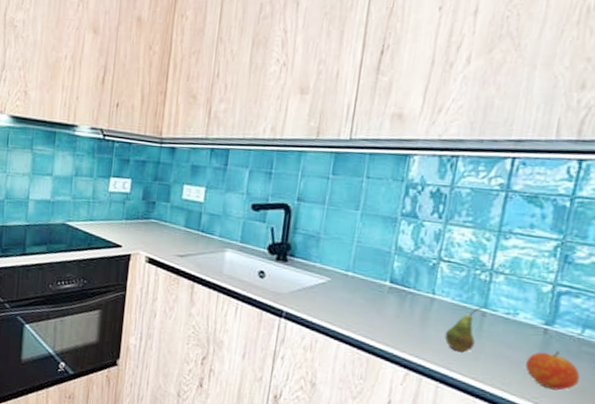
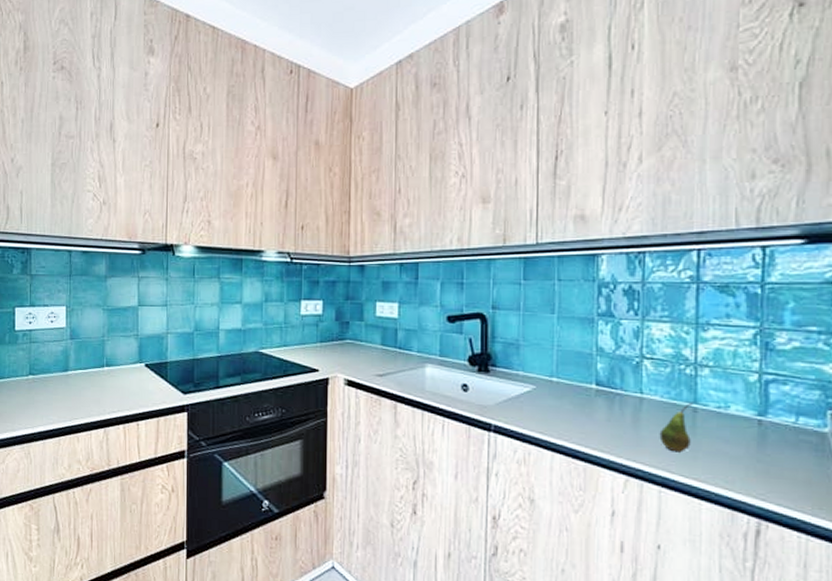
fruit: present [525,351,580,391] -> none [746,442,804,484]

